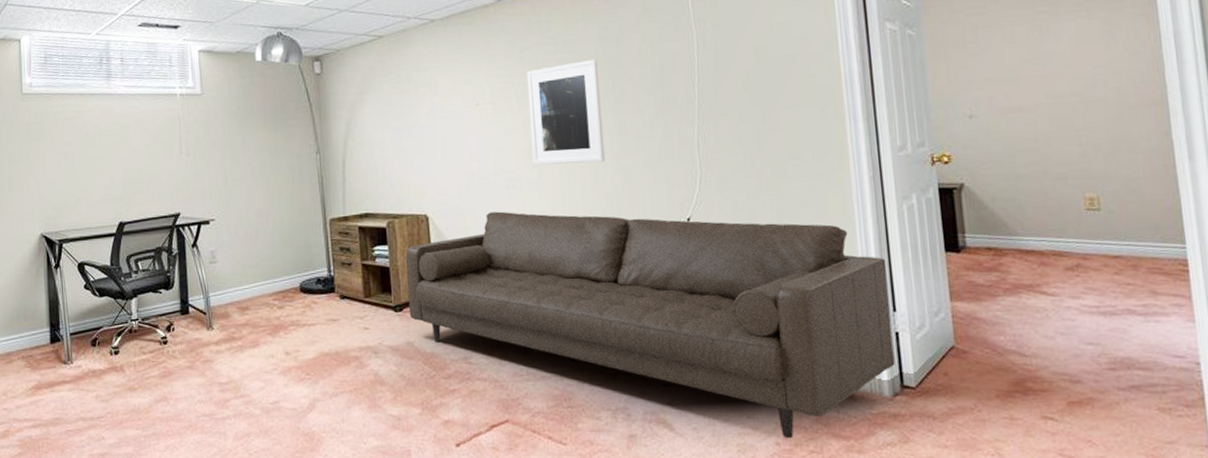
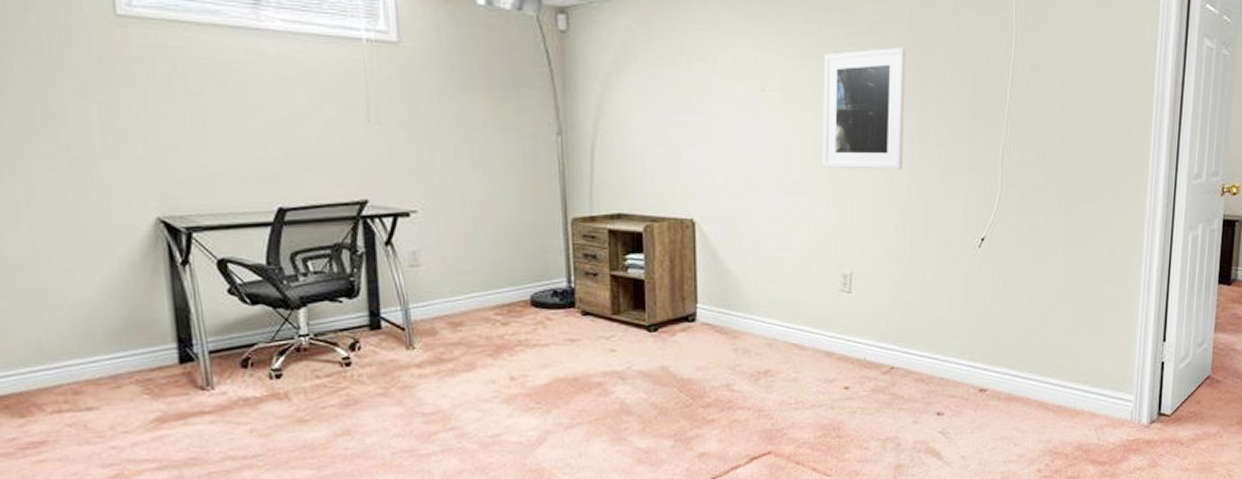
sofa: present [406,211,895,439] -> none [664,220,1165,465]

